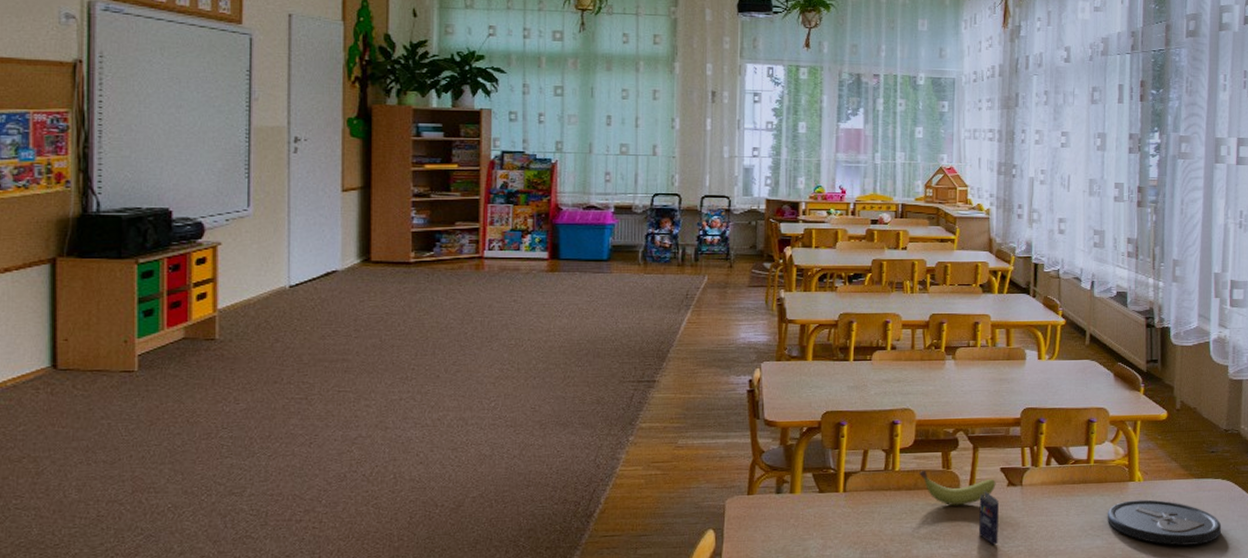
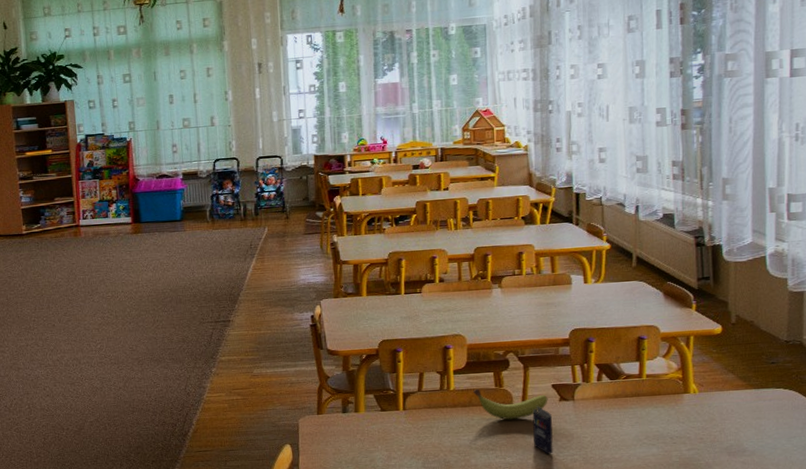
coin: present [1107,499,1222,546] -> none [662,410,785,453]

